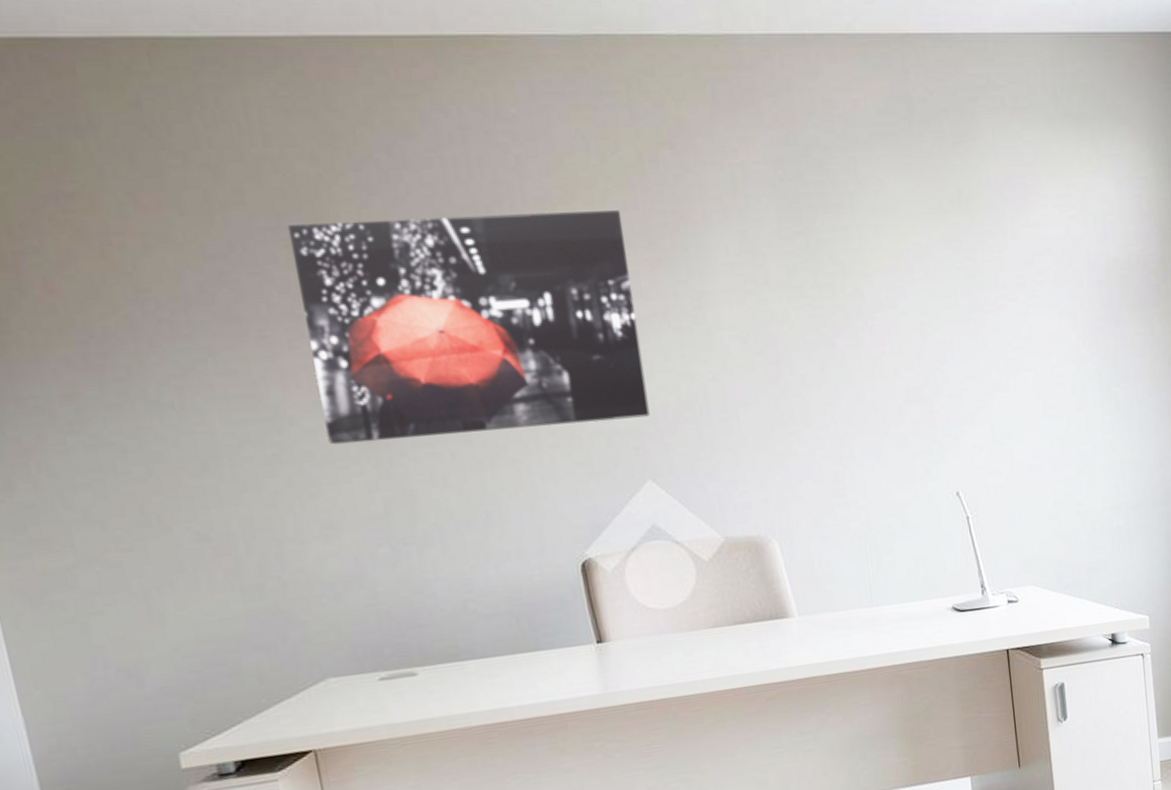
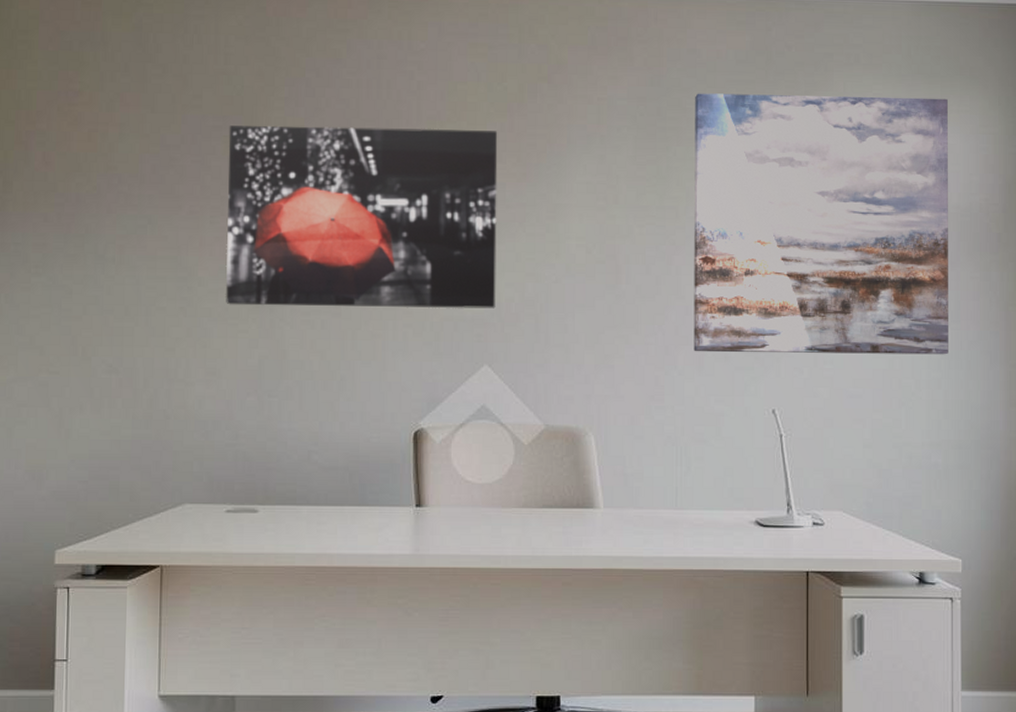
wall art: none [836,142,1120,441] -> present [693,93,948,355]

